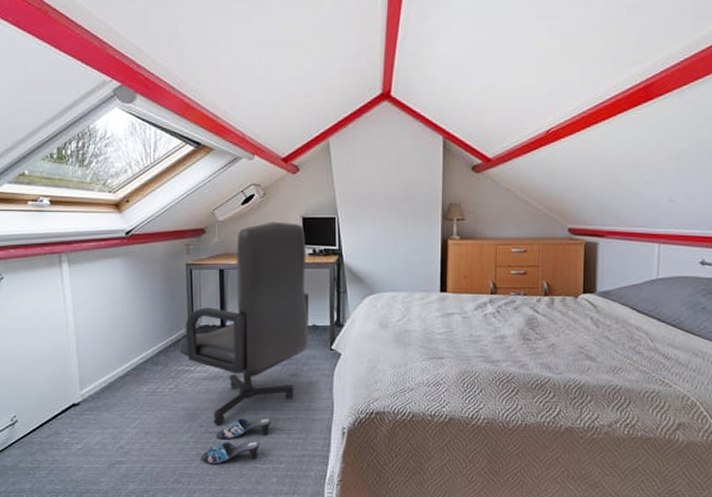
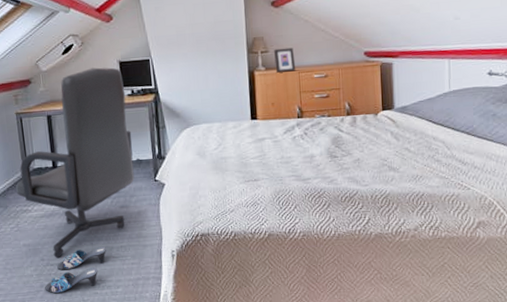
picture frame: none [471,217,493,243] -> present [274,47,296,73]

